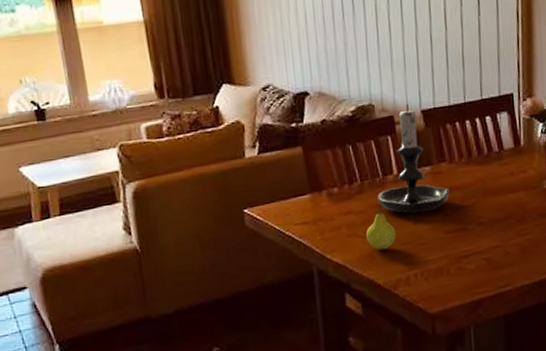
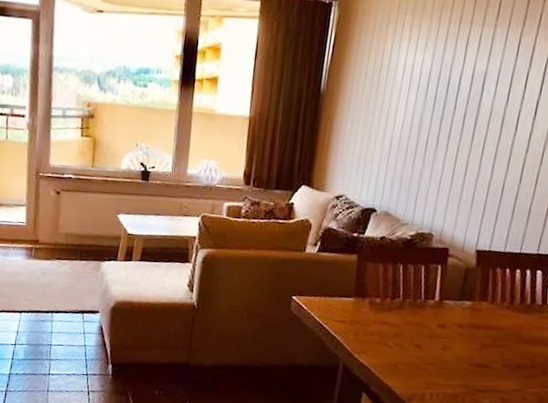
fruit: present [366,201,396,251] -> none [395,320,423,364]
candle holder: present [376,104,450,214] -> none [413,241,484,341]

